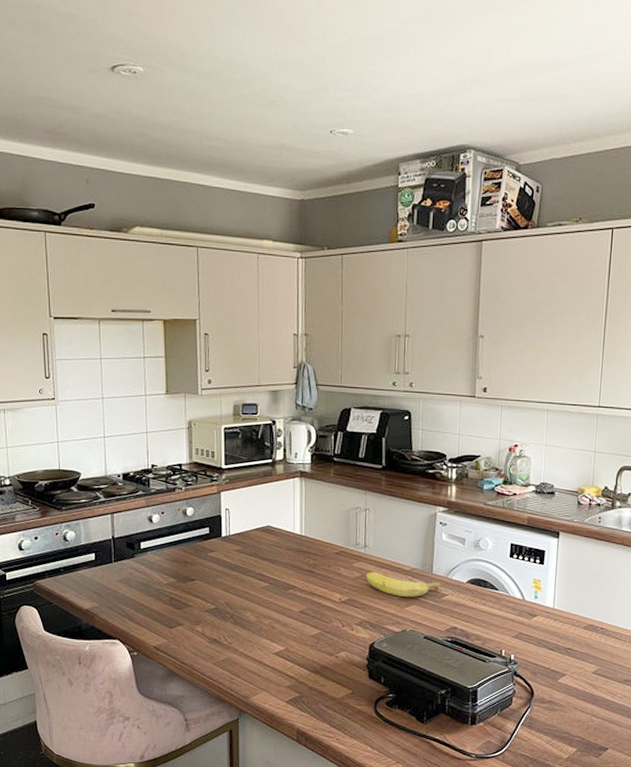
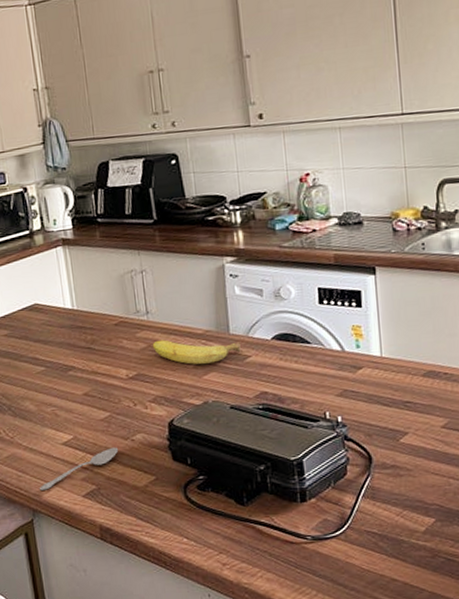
spoon: none [248,661,324,693] -> present [39,447,119,491]

